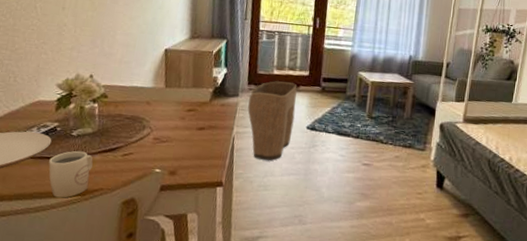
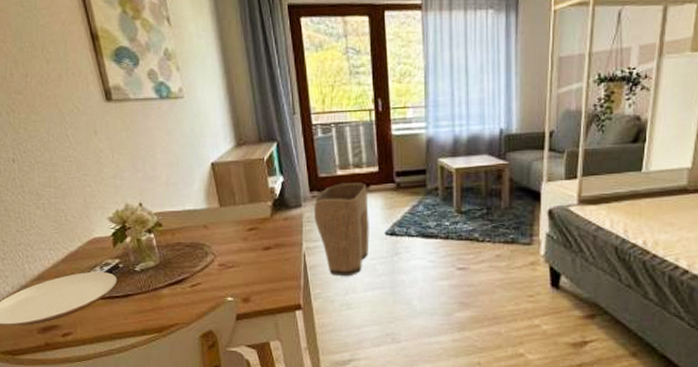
mug: present [48,150,94,198] -> none [119,286,164,337]

